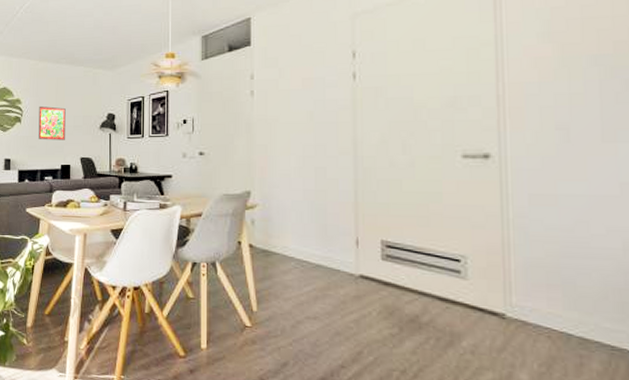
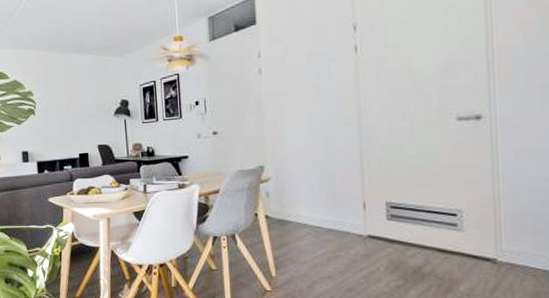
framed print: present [38,105,66,140] -> none [52,96,81,131]

